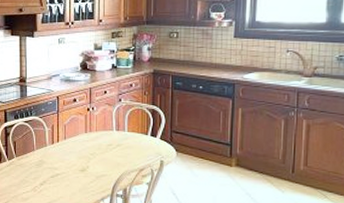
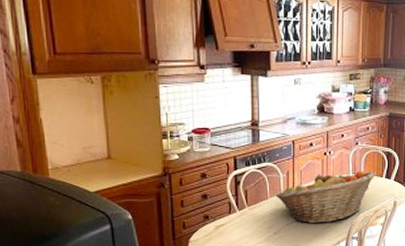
fruit basket: none [41,127,140,178] -> present [275,170,376,224]

